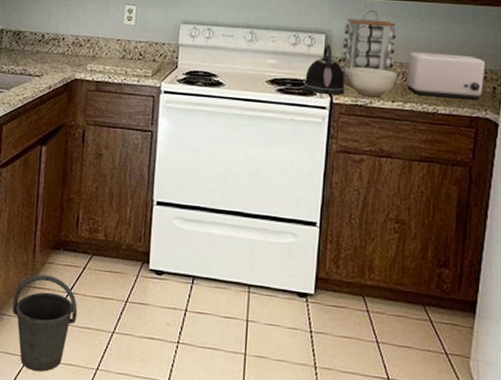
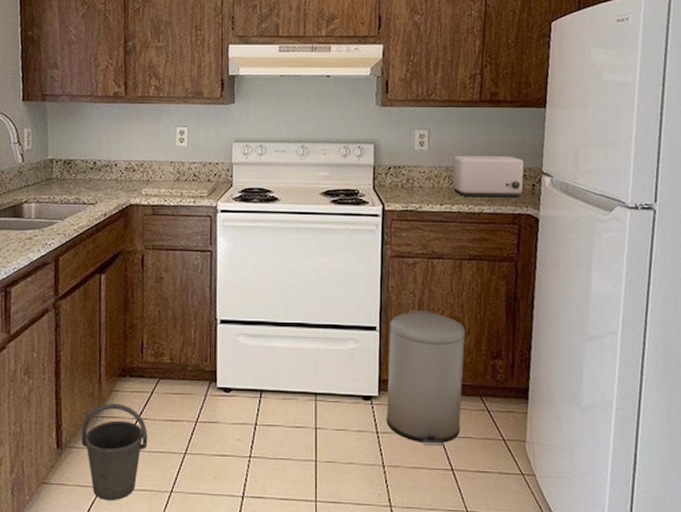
kettle: present [303,43,345,95] -> none [356,152,396,202]
pedal bin: none [321,208,412,354] -> present [386,310,466,447]
spice rack: present [341,9,397,86] -> none [390,117,441,193]
bowl: present [347,66,397,98] -> none [397,173,443,202]

